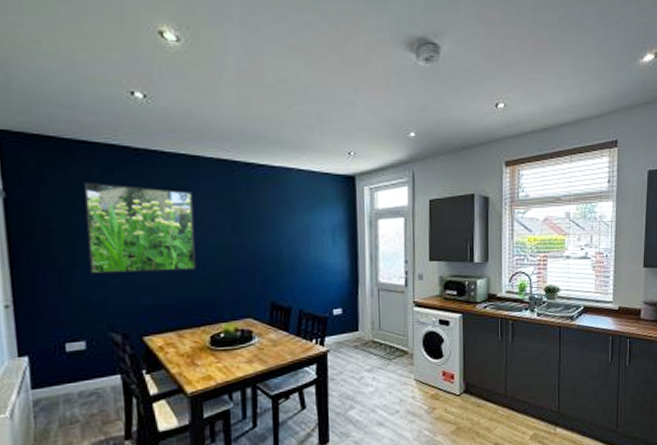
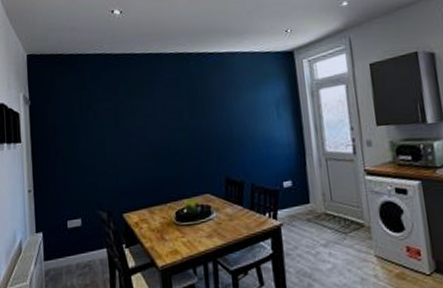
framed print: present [83,181,196,274] -> none [79,83,162,161]

